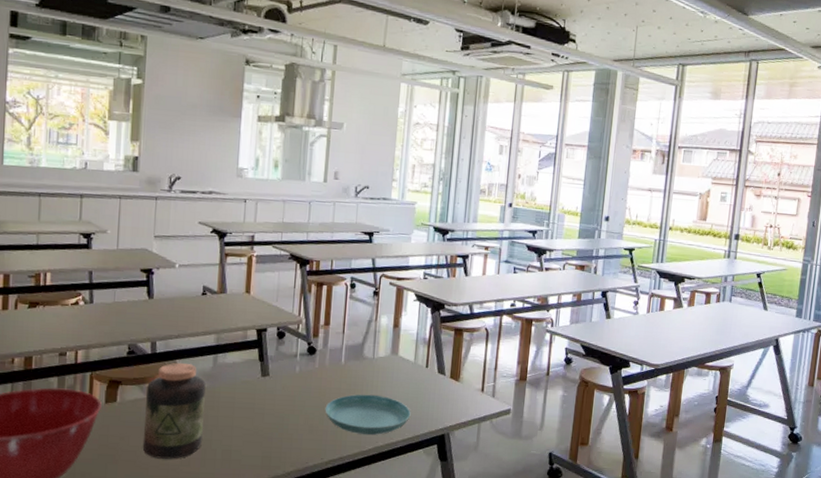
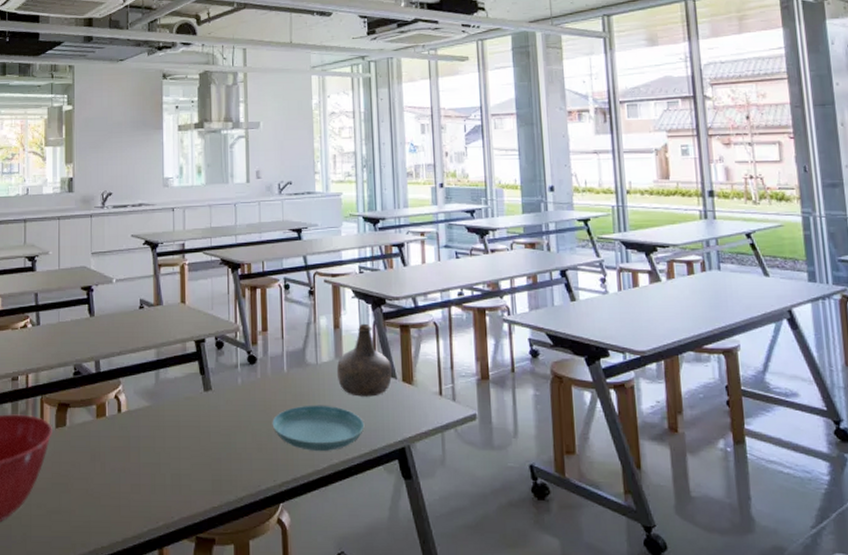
jar: present [142,362,206,459] -> none [93,381,151,486]
bottle: none [391,324,443,390] -> present [336,323,393,397]

